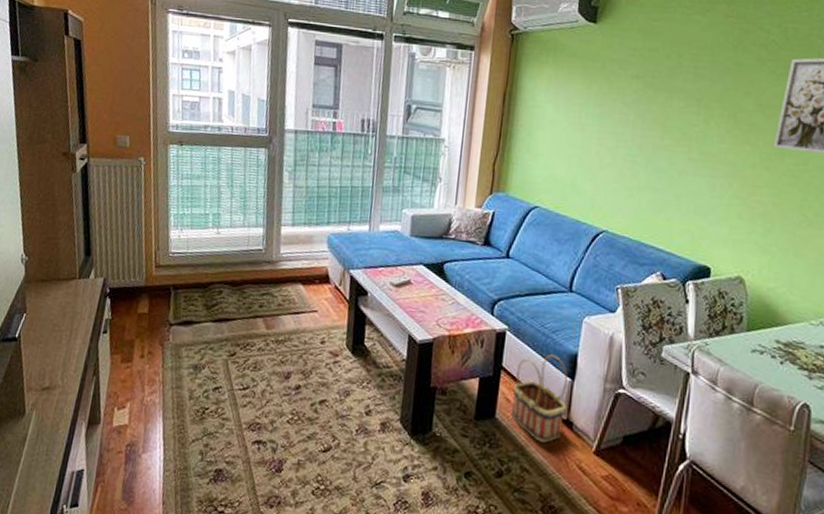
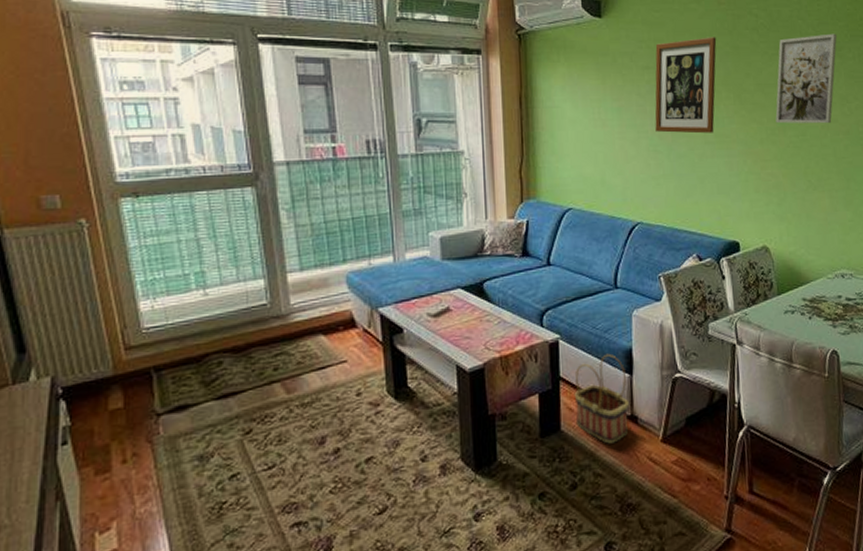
wall art: none [636,50,718,151] -> present [654,37,717,134]

